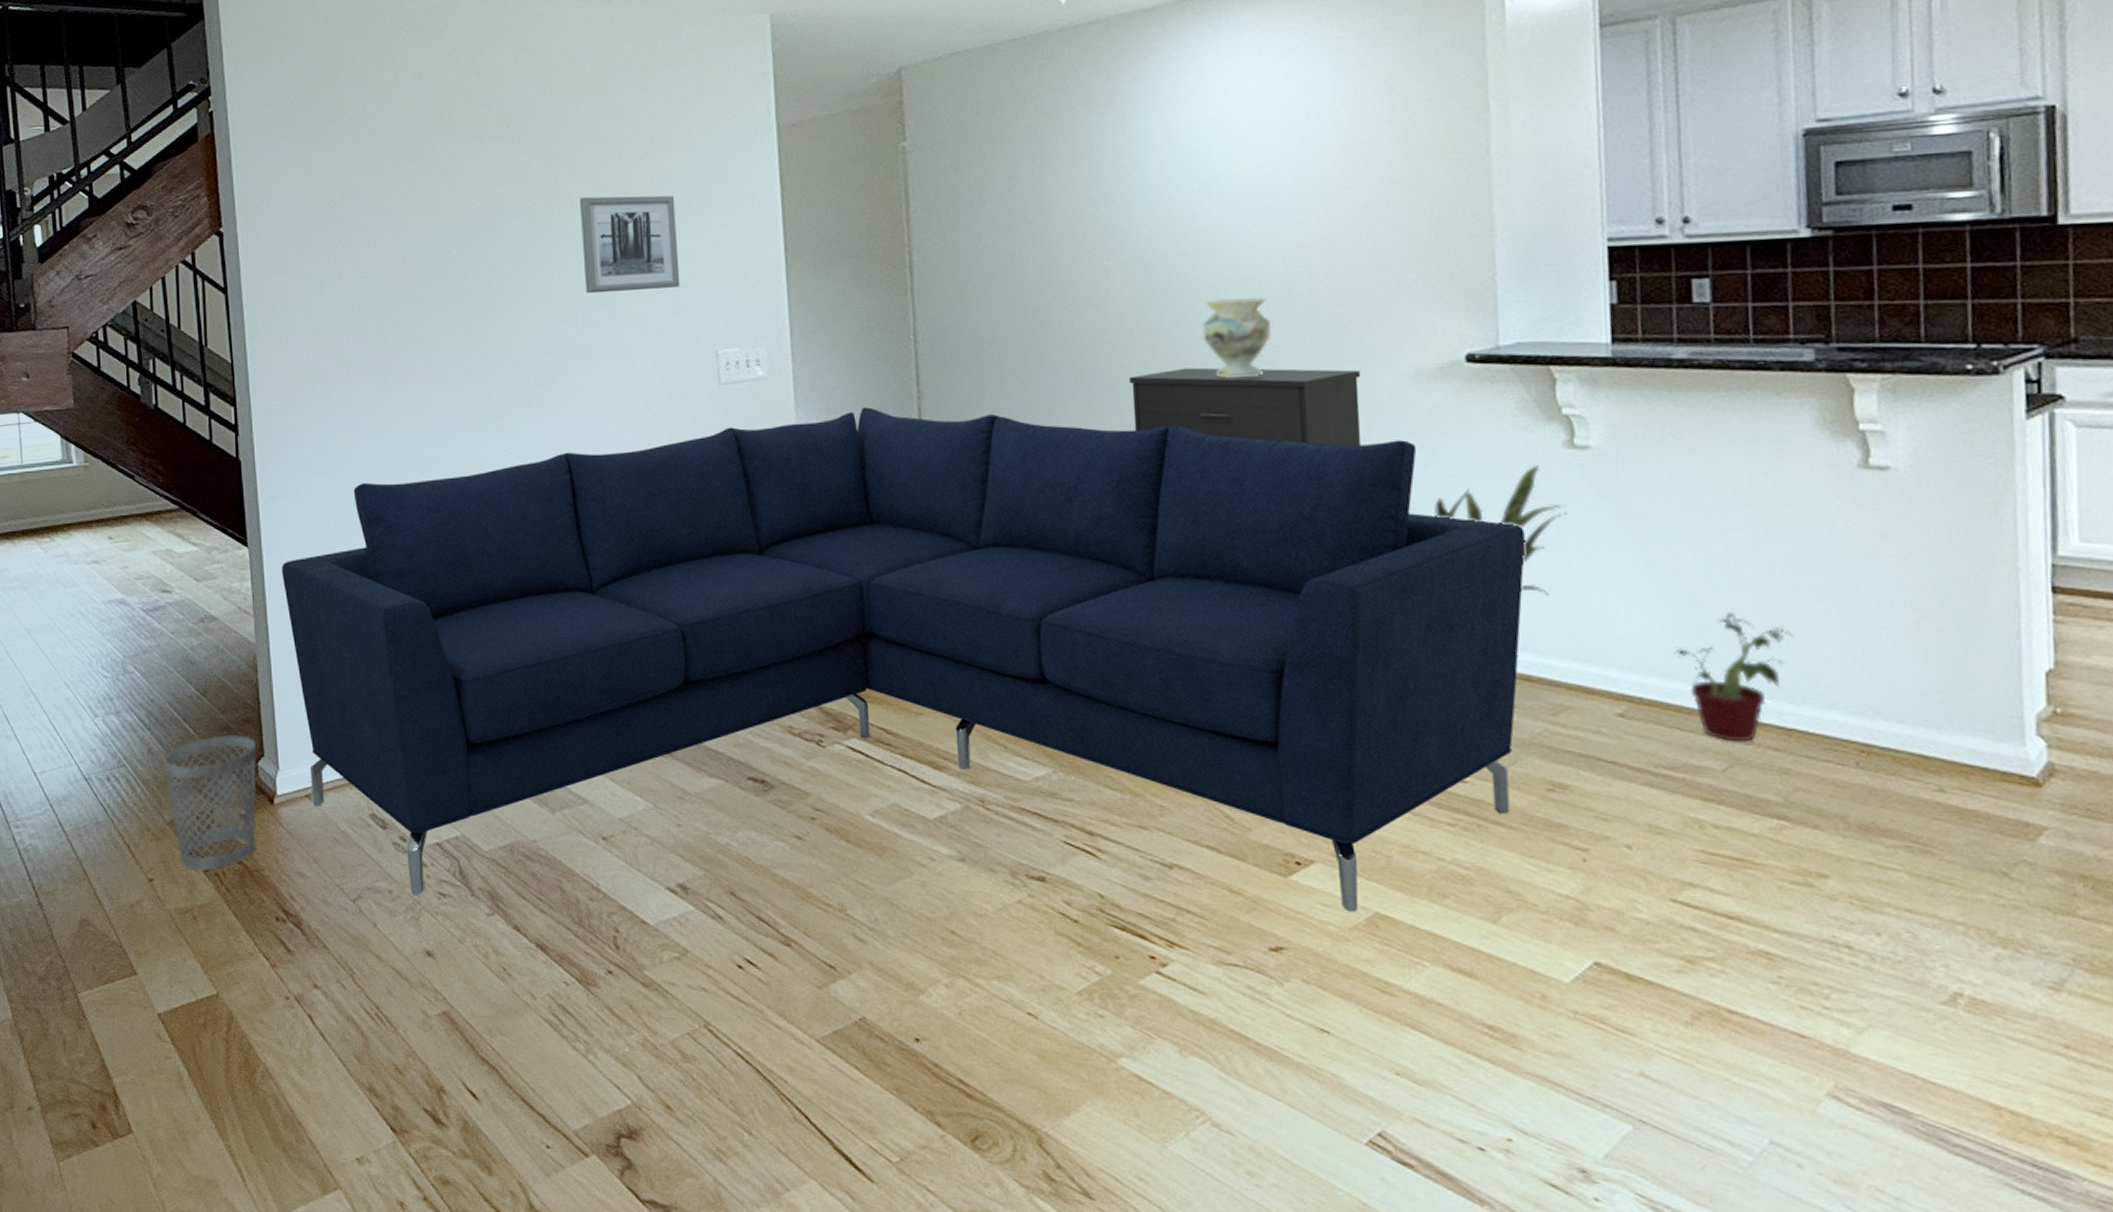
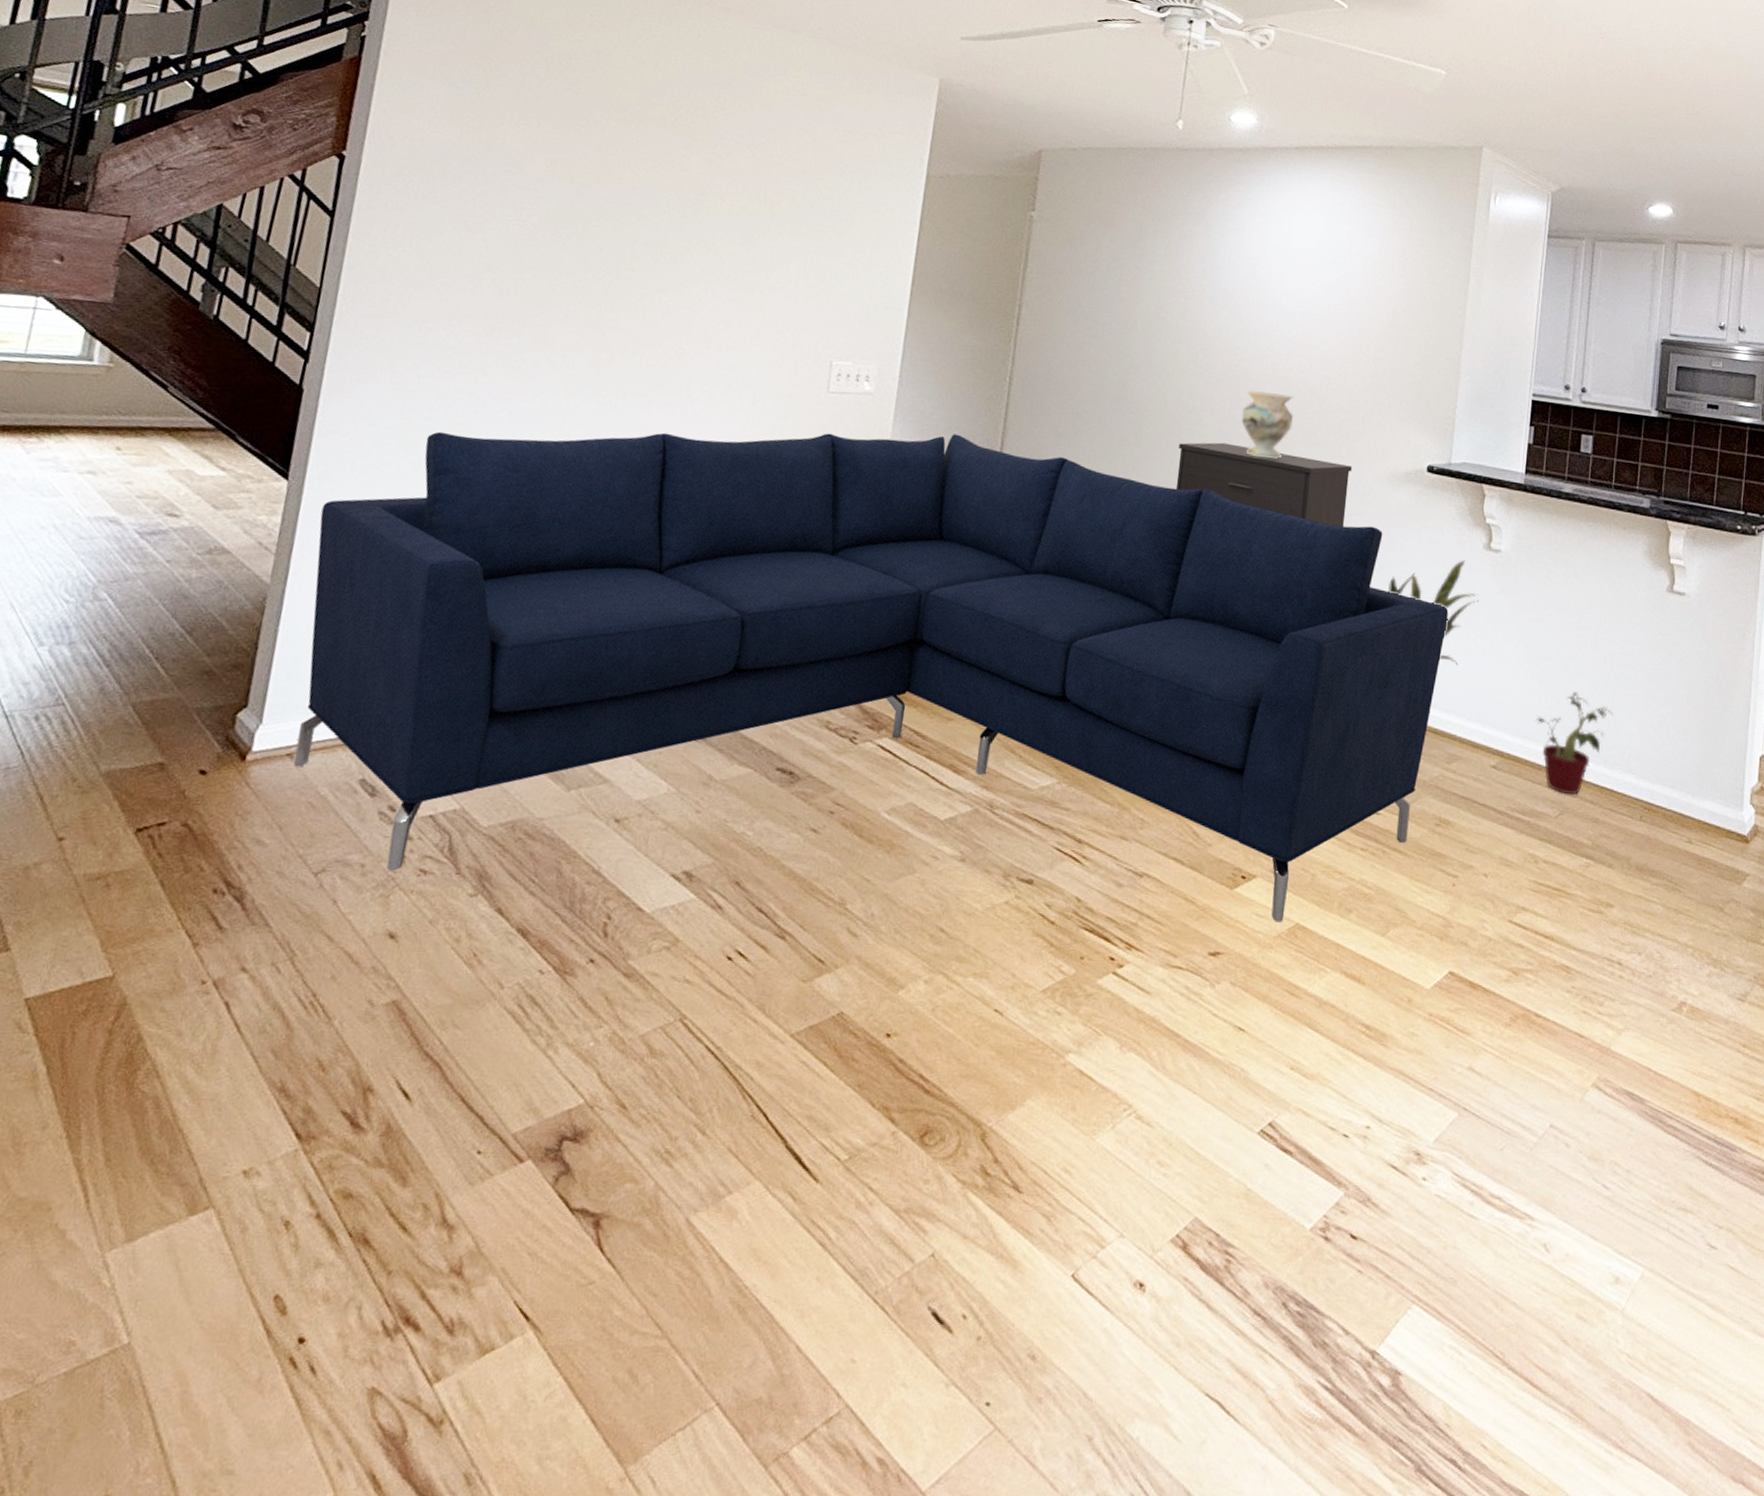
wastebasket: present [164,735,257,872] -> none [107,680,241,833]
wall art: present [579,195,680,294] -> none [718,199,822,298]

